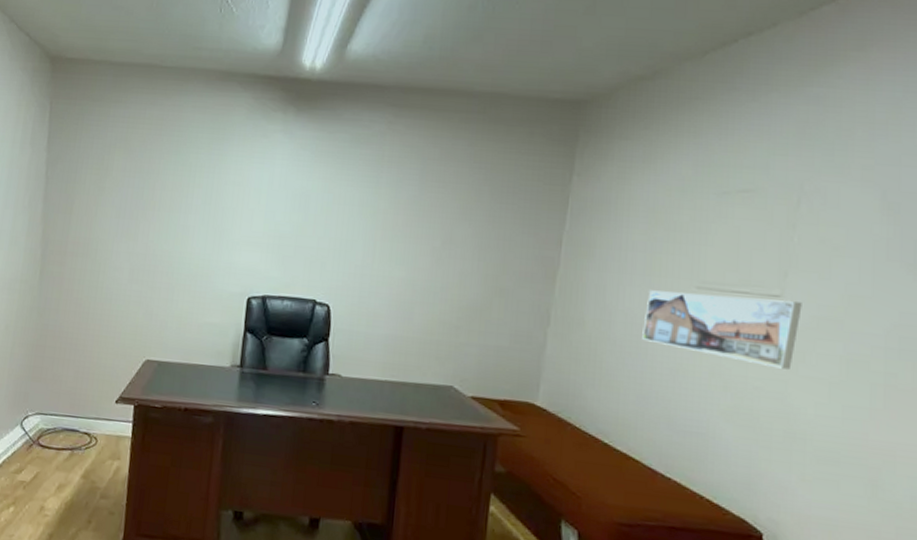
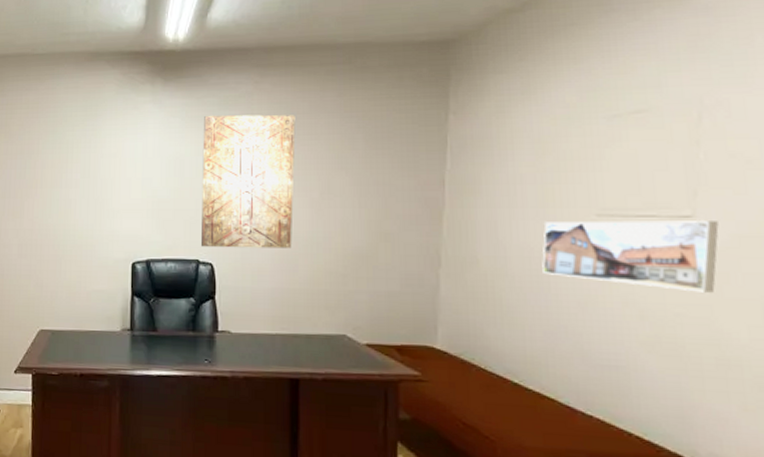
wall art: none [319,151,426,296] -> present [200,114,296,249]

